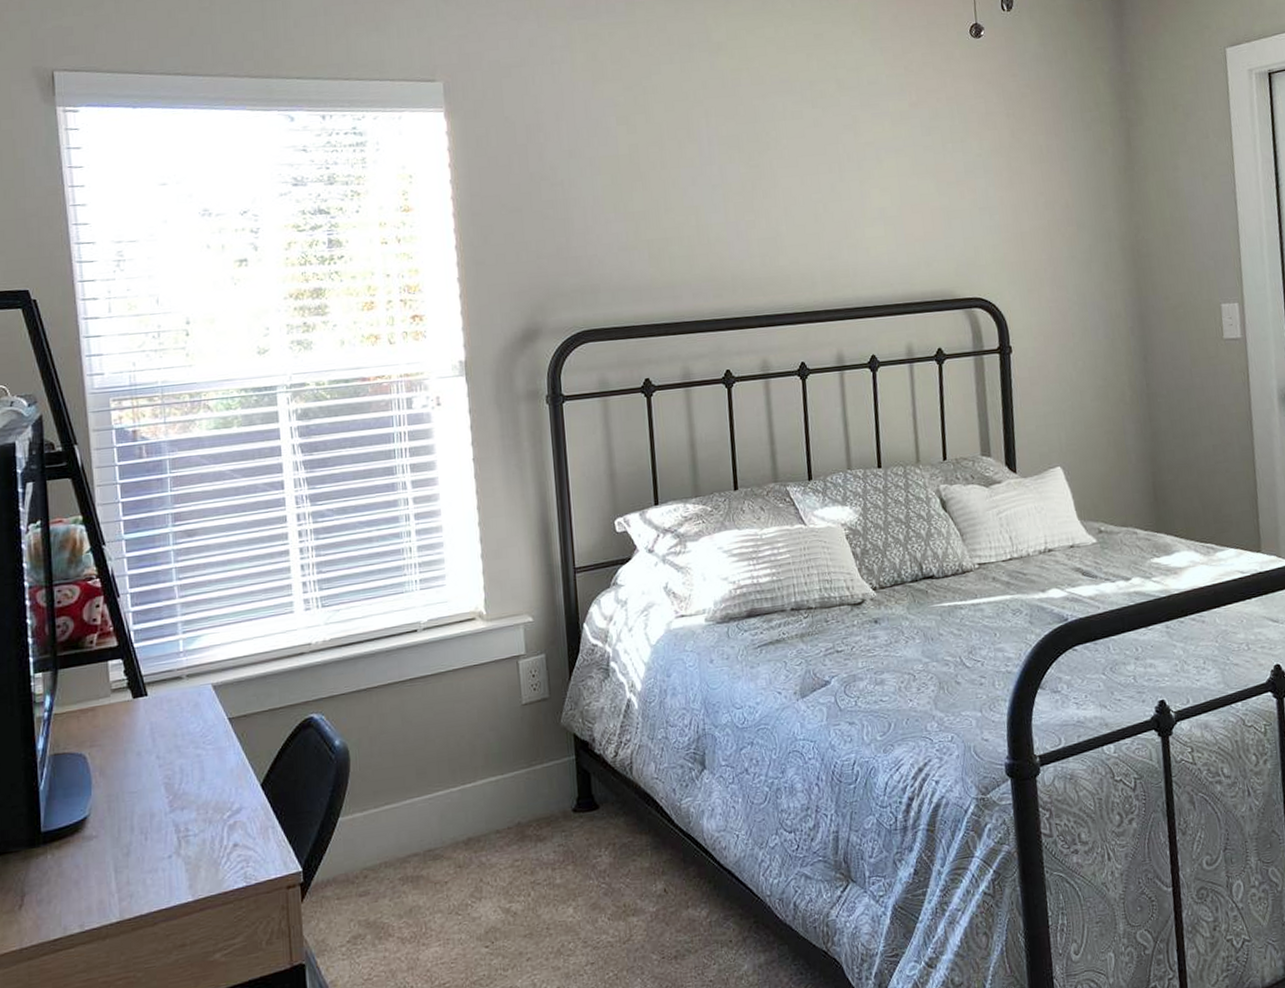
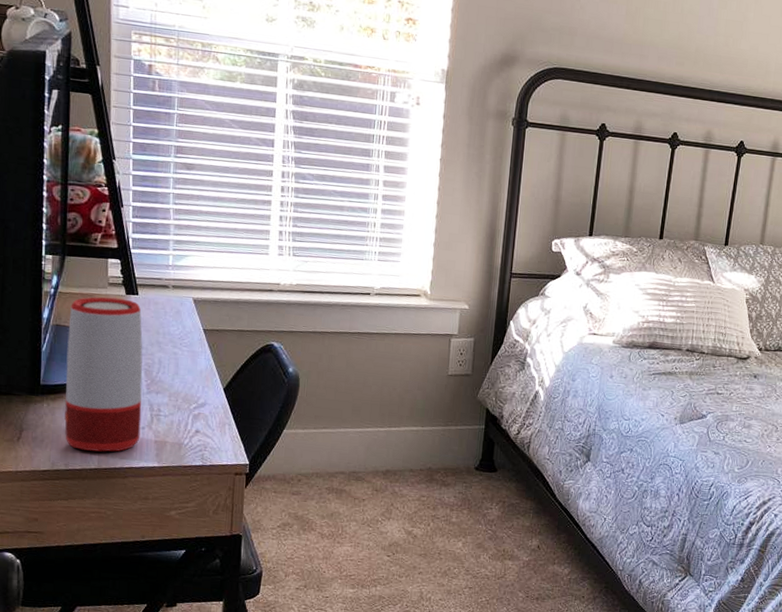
speaker: none [69,704,168,903] -> present [64,297,143,452]

